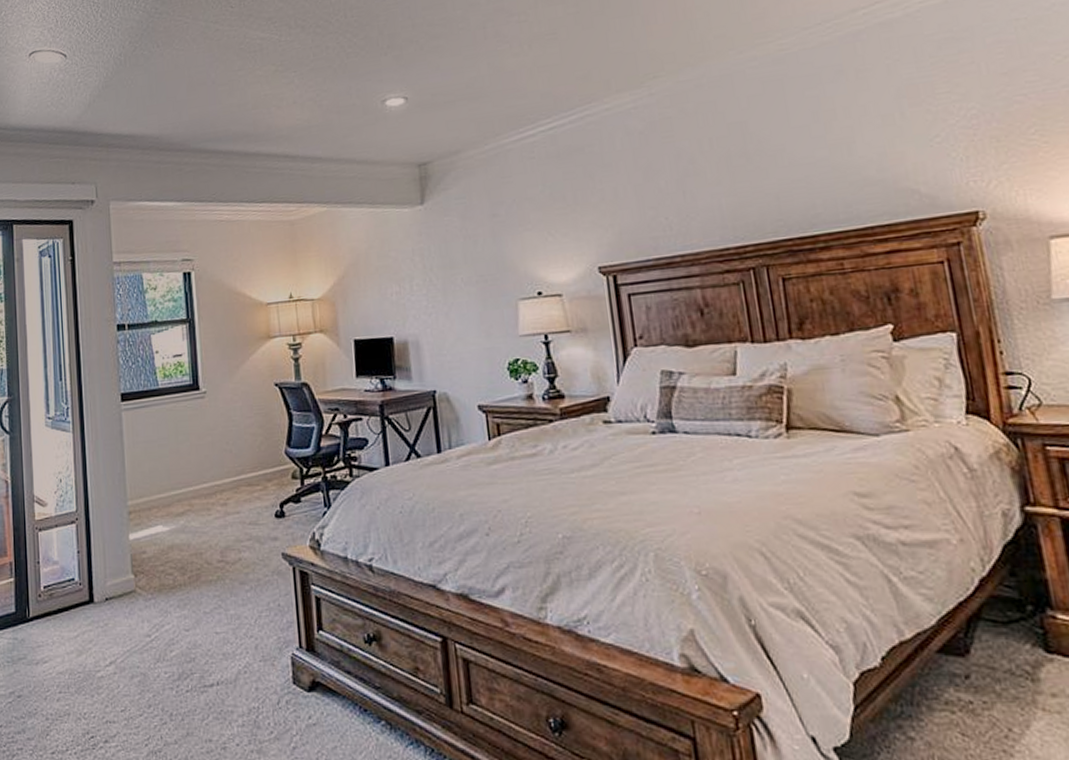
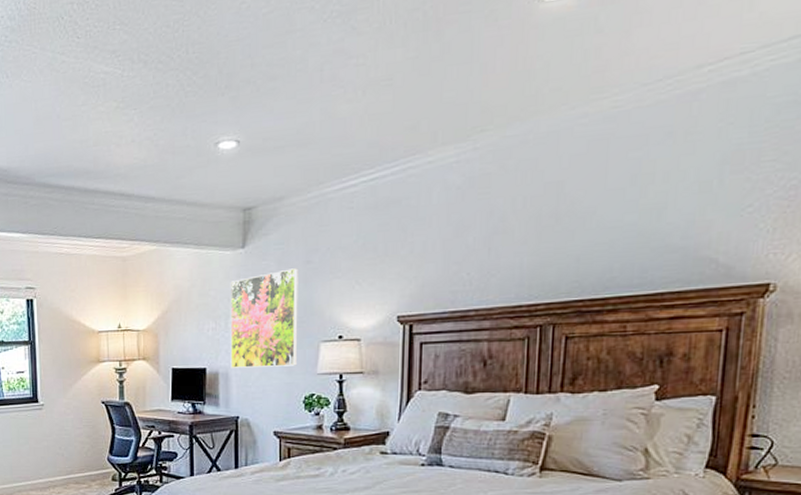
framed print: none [411,222,496,336] -> present [230,268,298,368]

